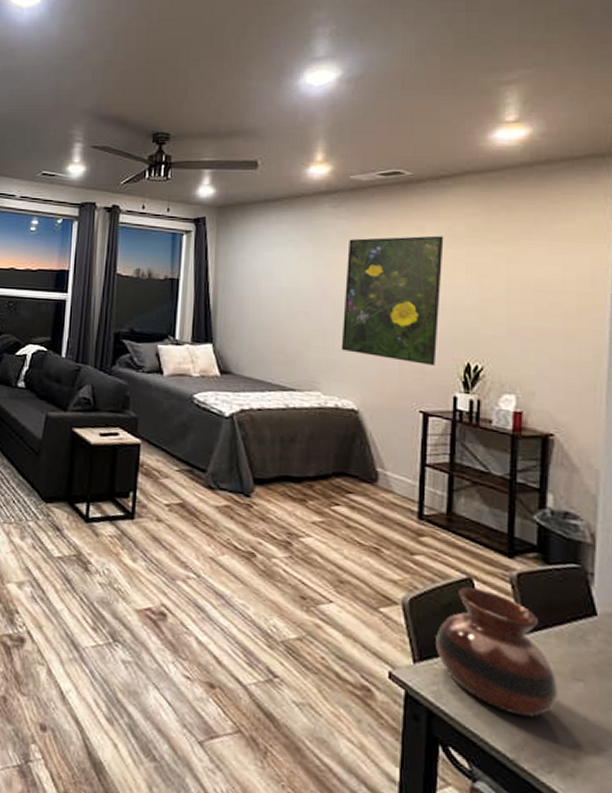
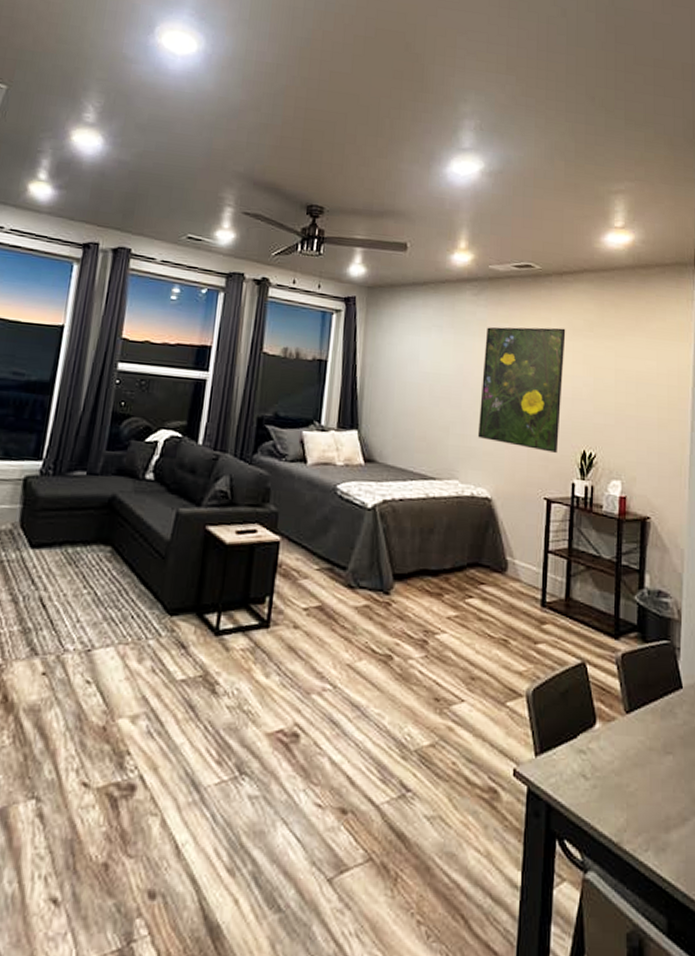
vase: present [436,587,559,717] -> none [554,672,654,797]

